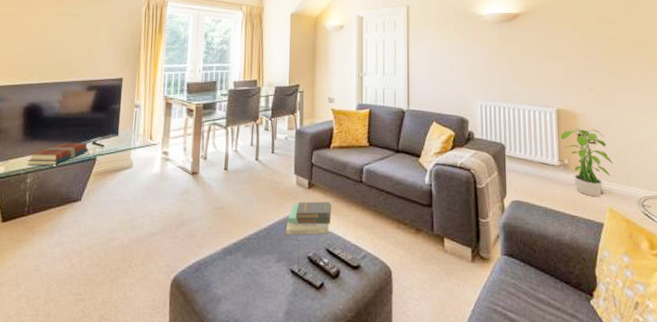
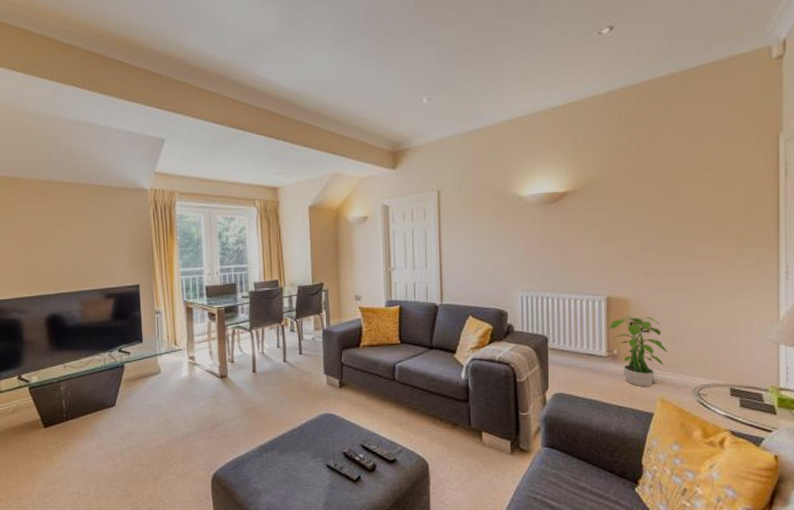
books: present [27,143,89,165] -> none [58,351,115,374]
books: present [285,201,332,235] -> none [319,399,365,433]

